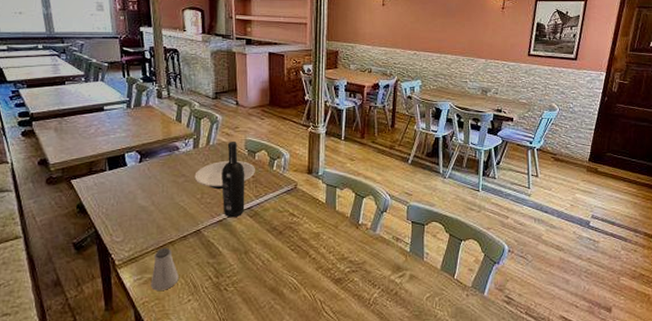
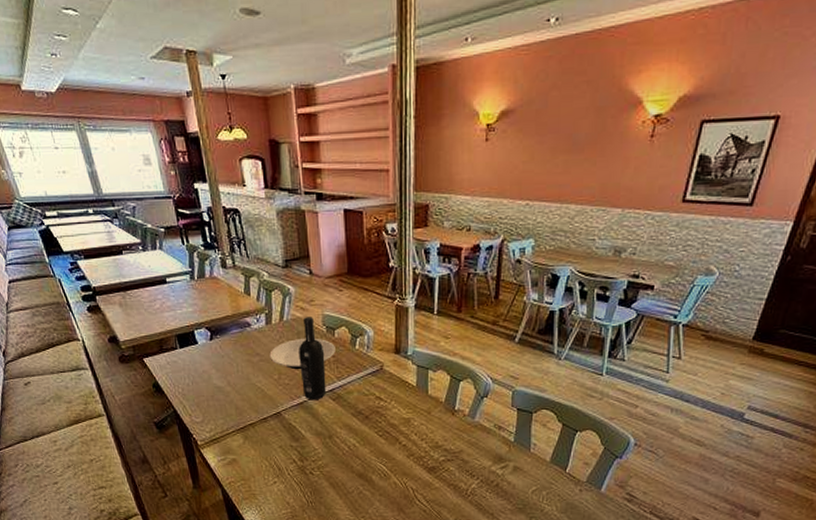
saltshaker: present [150,247,179,291] -> none [234,429,262,471]

